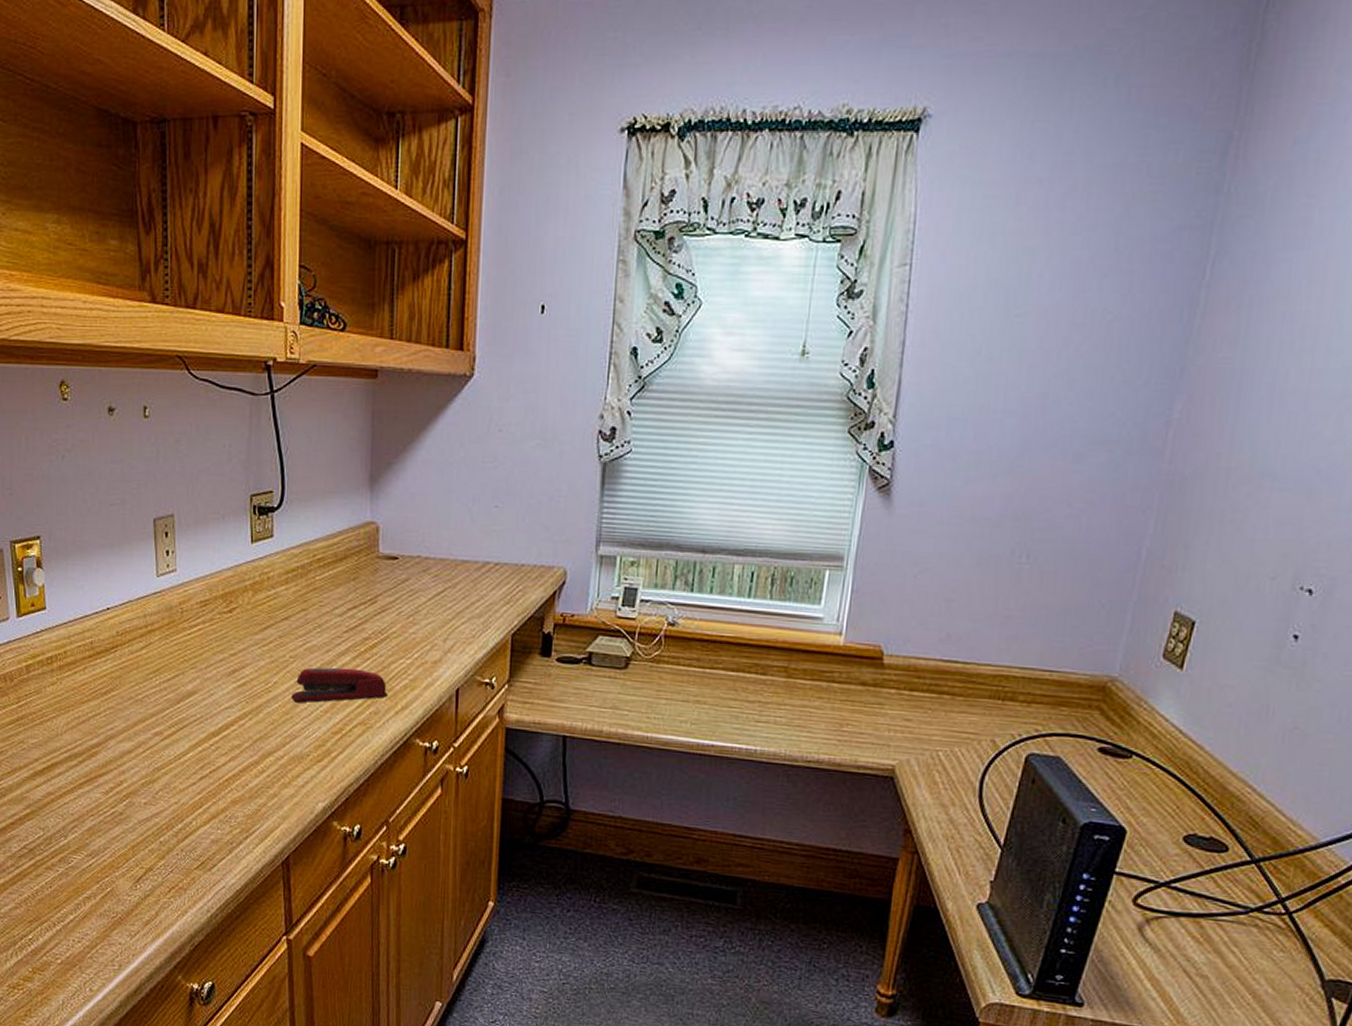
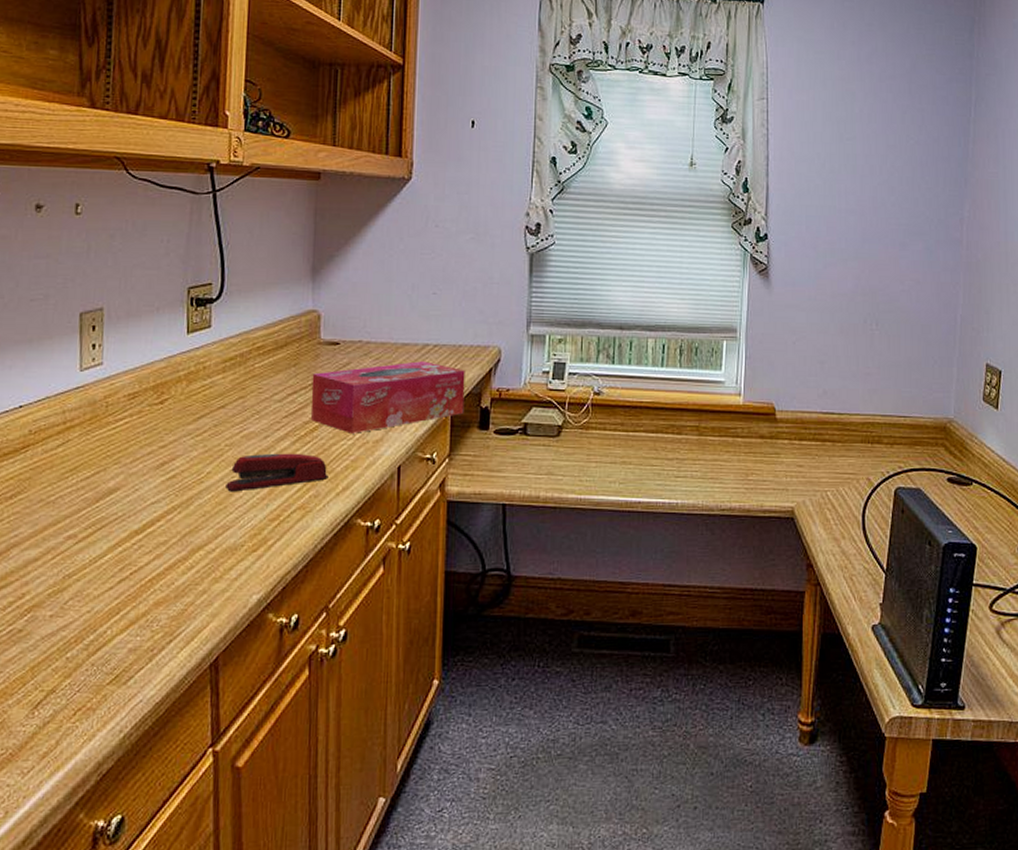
tissue box: none [370,580,528,653] -> present [310,361,465,434]

